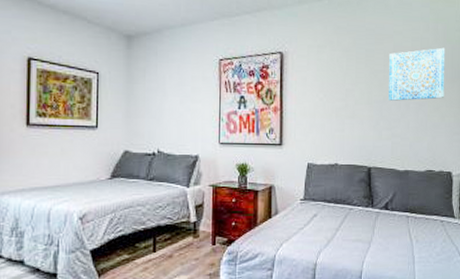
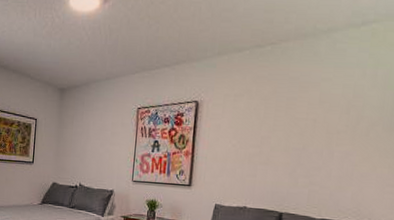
wall art: present [388,47,445,101] -> none [309,94,385,150]

